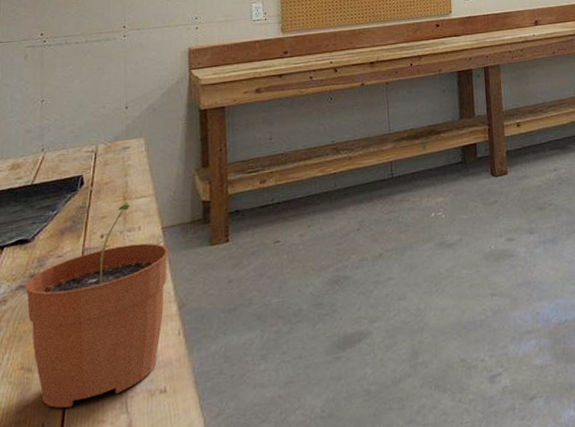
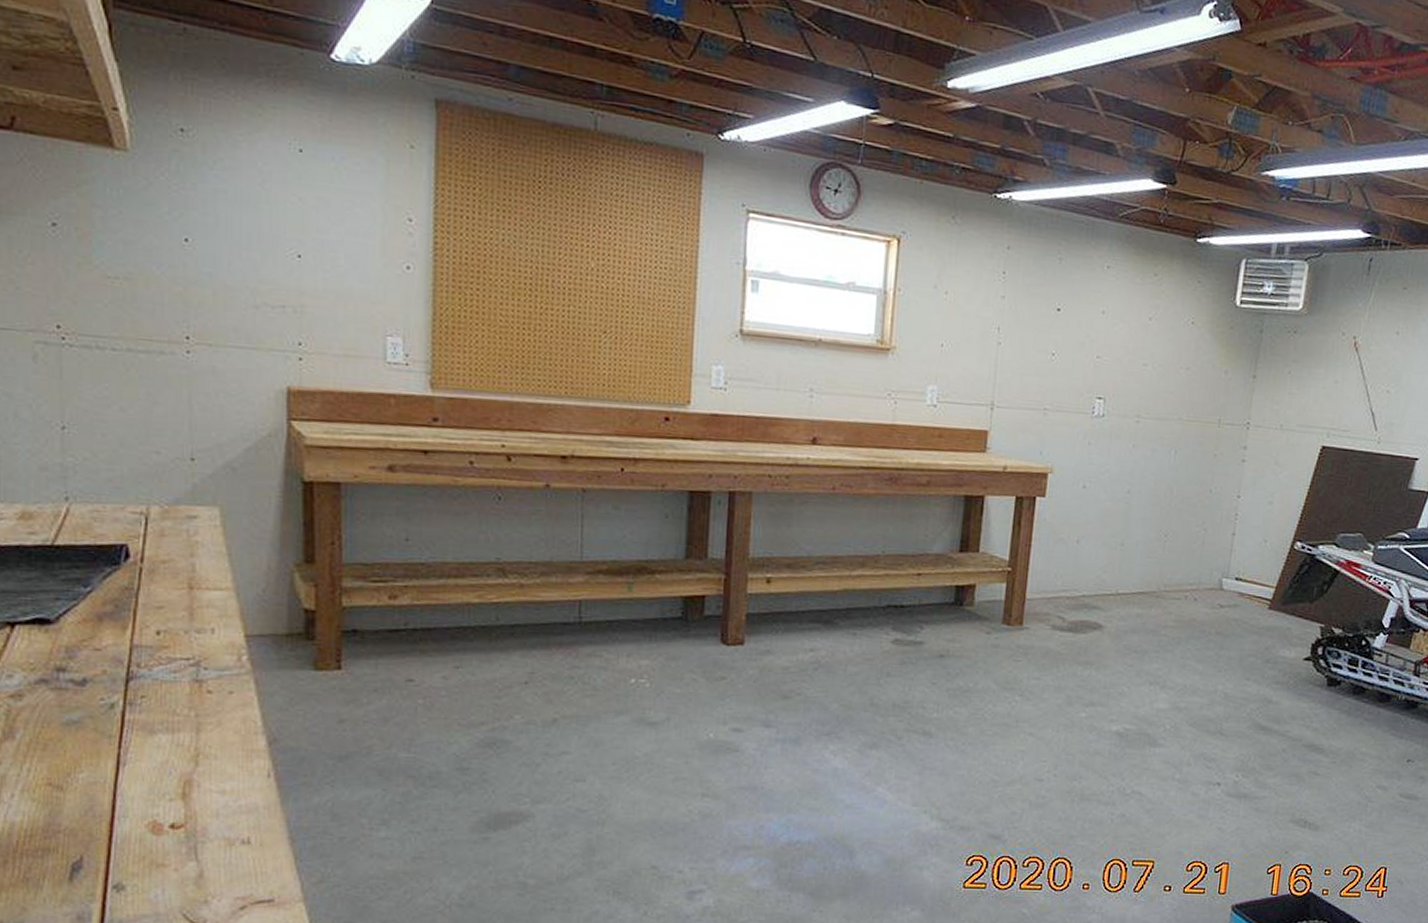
plant pot: present [25,202,169,408] -> none [49,592,255,843]

